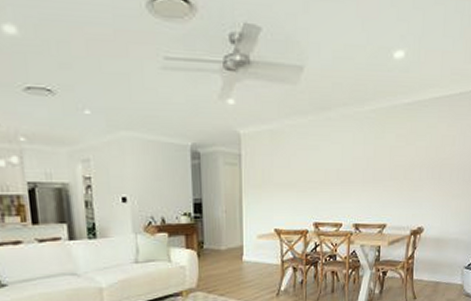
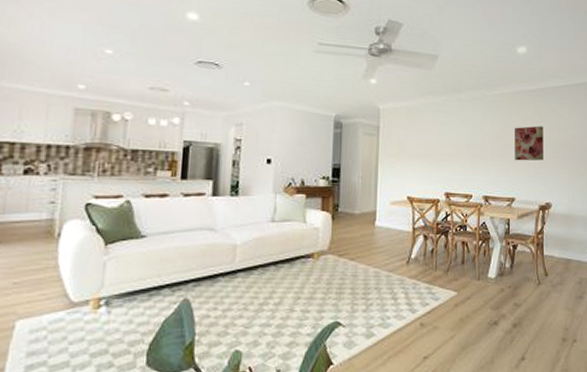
wall art: none [387,144,420,185] -> present [514,126,544,161]

